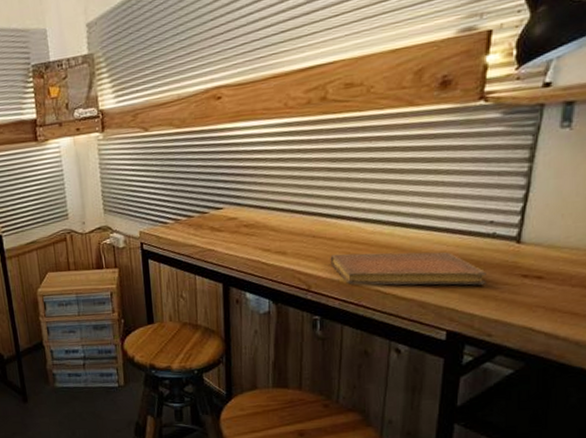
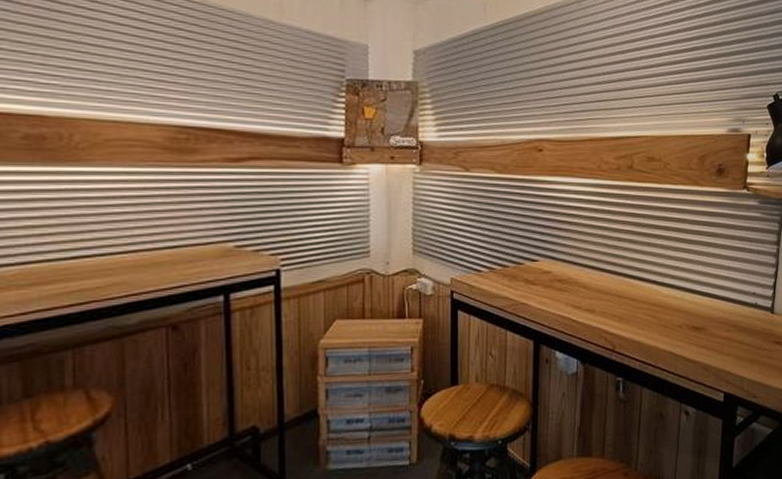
notebook: present [330,252,486,285] -> none [633,315,752,350]

